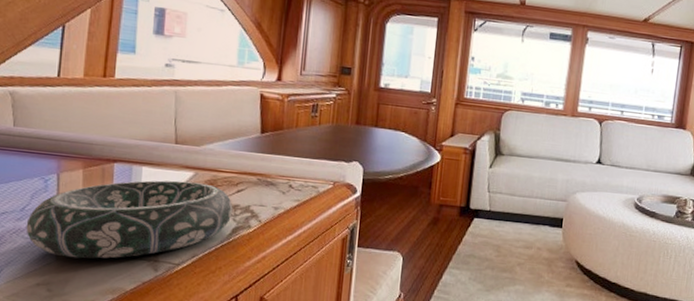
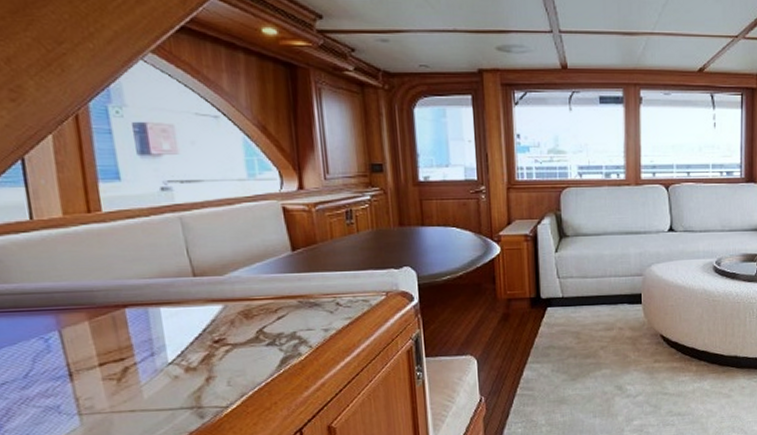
decorative bowl: present [26,180,233,259] -> none [34,315,278,420]

